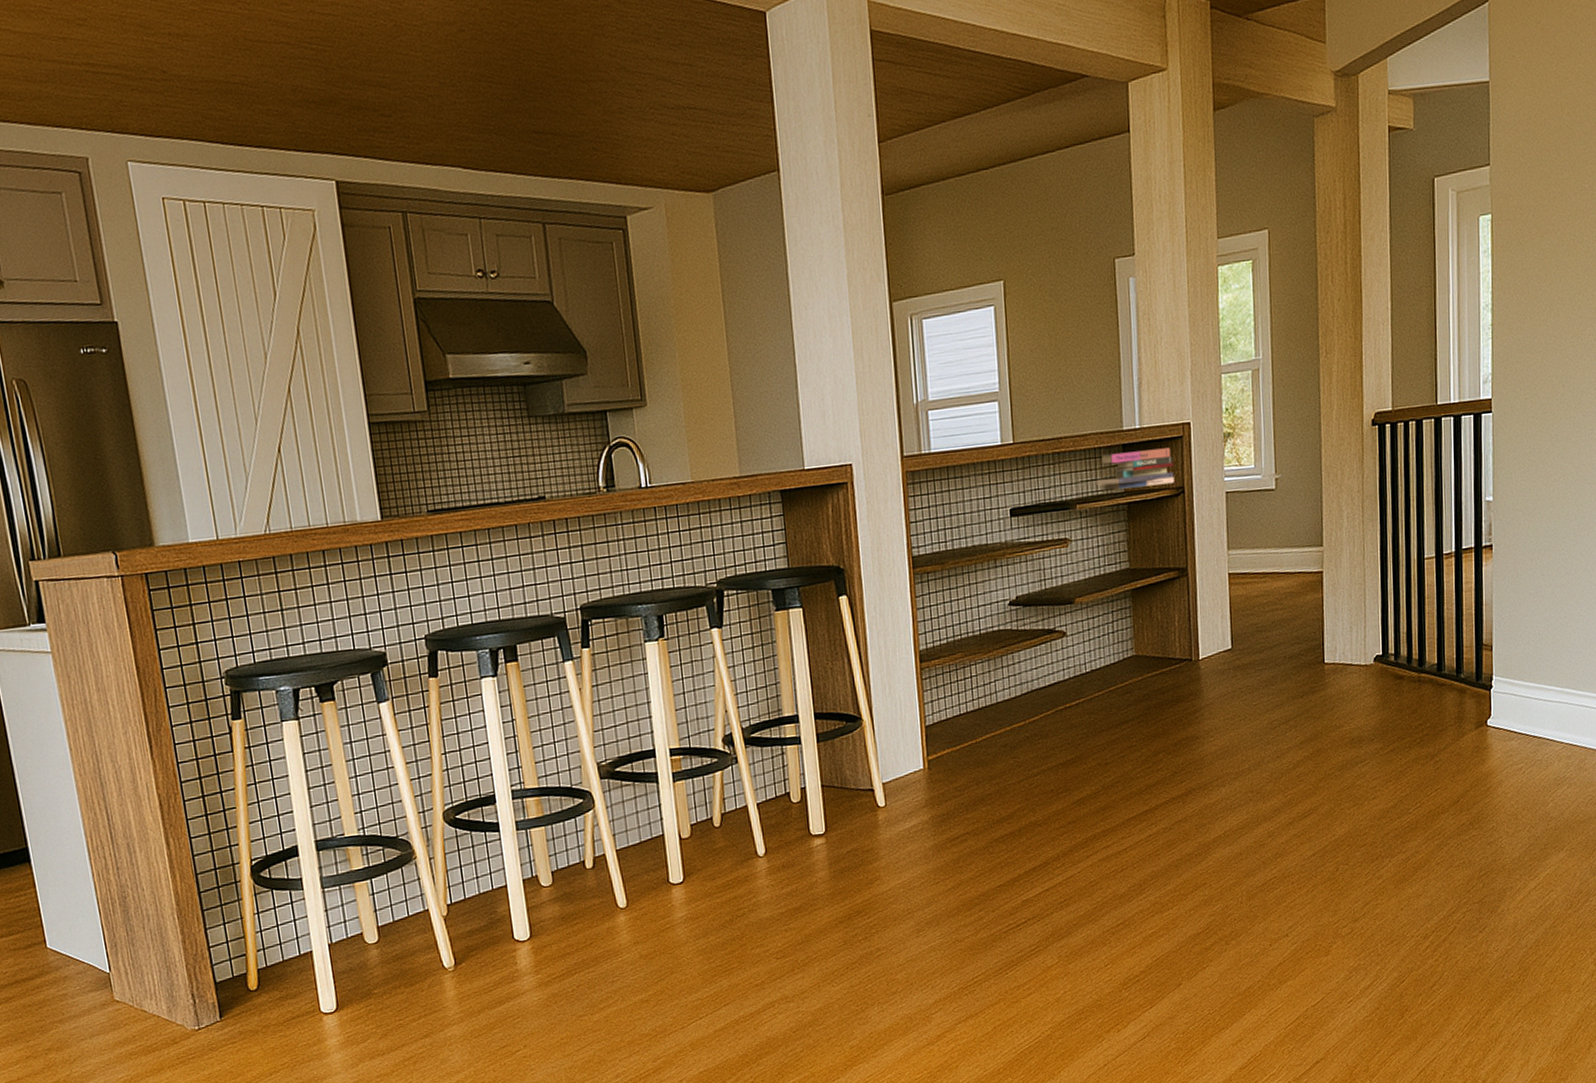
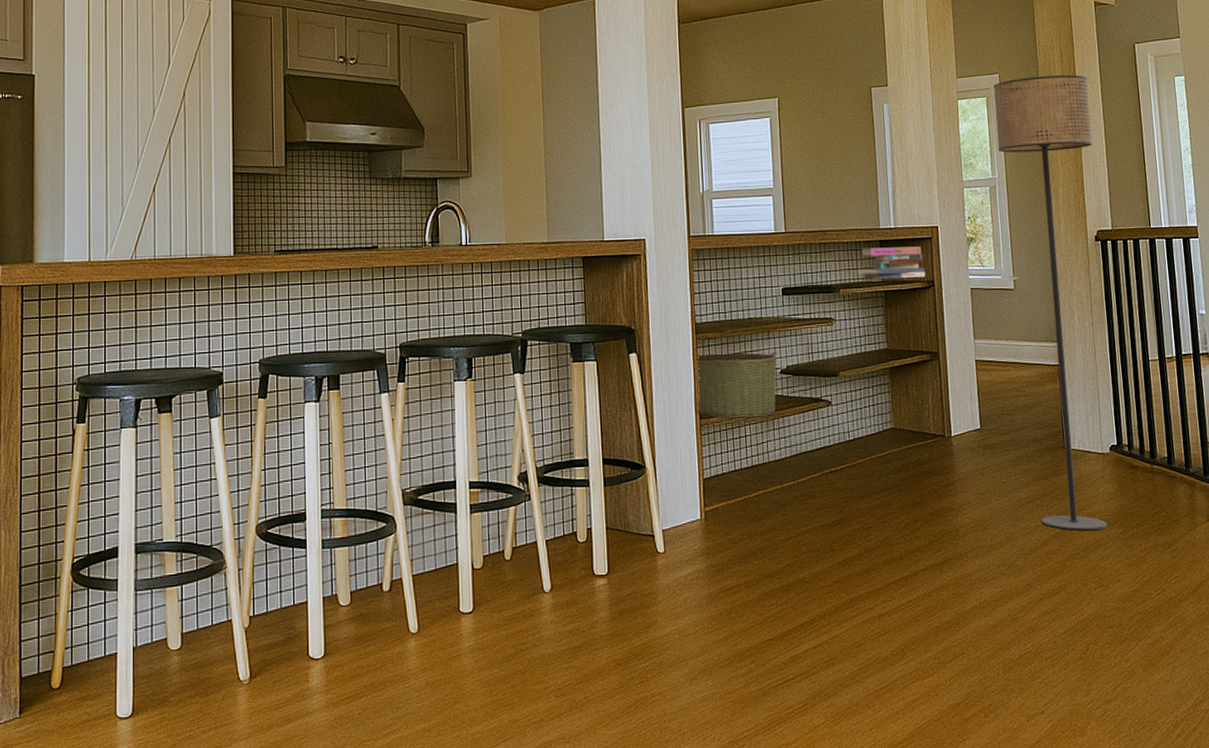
basket: none [914,581,1006,660] -> present [696,351,777,419]
floor lamp: none [1260,223,1376,750] -> present [993,74,1107,531]

